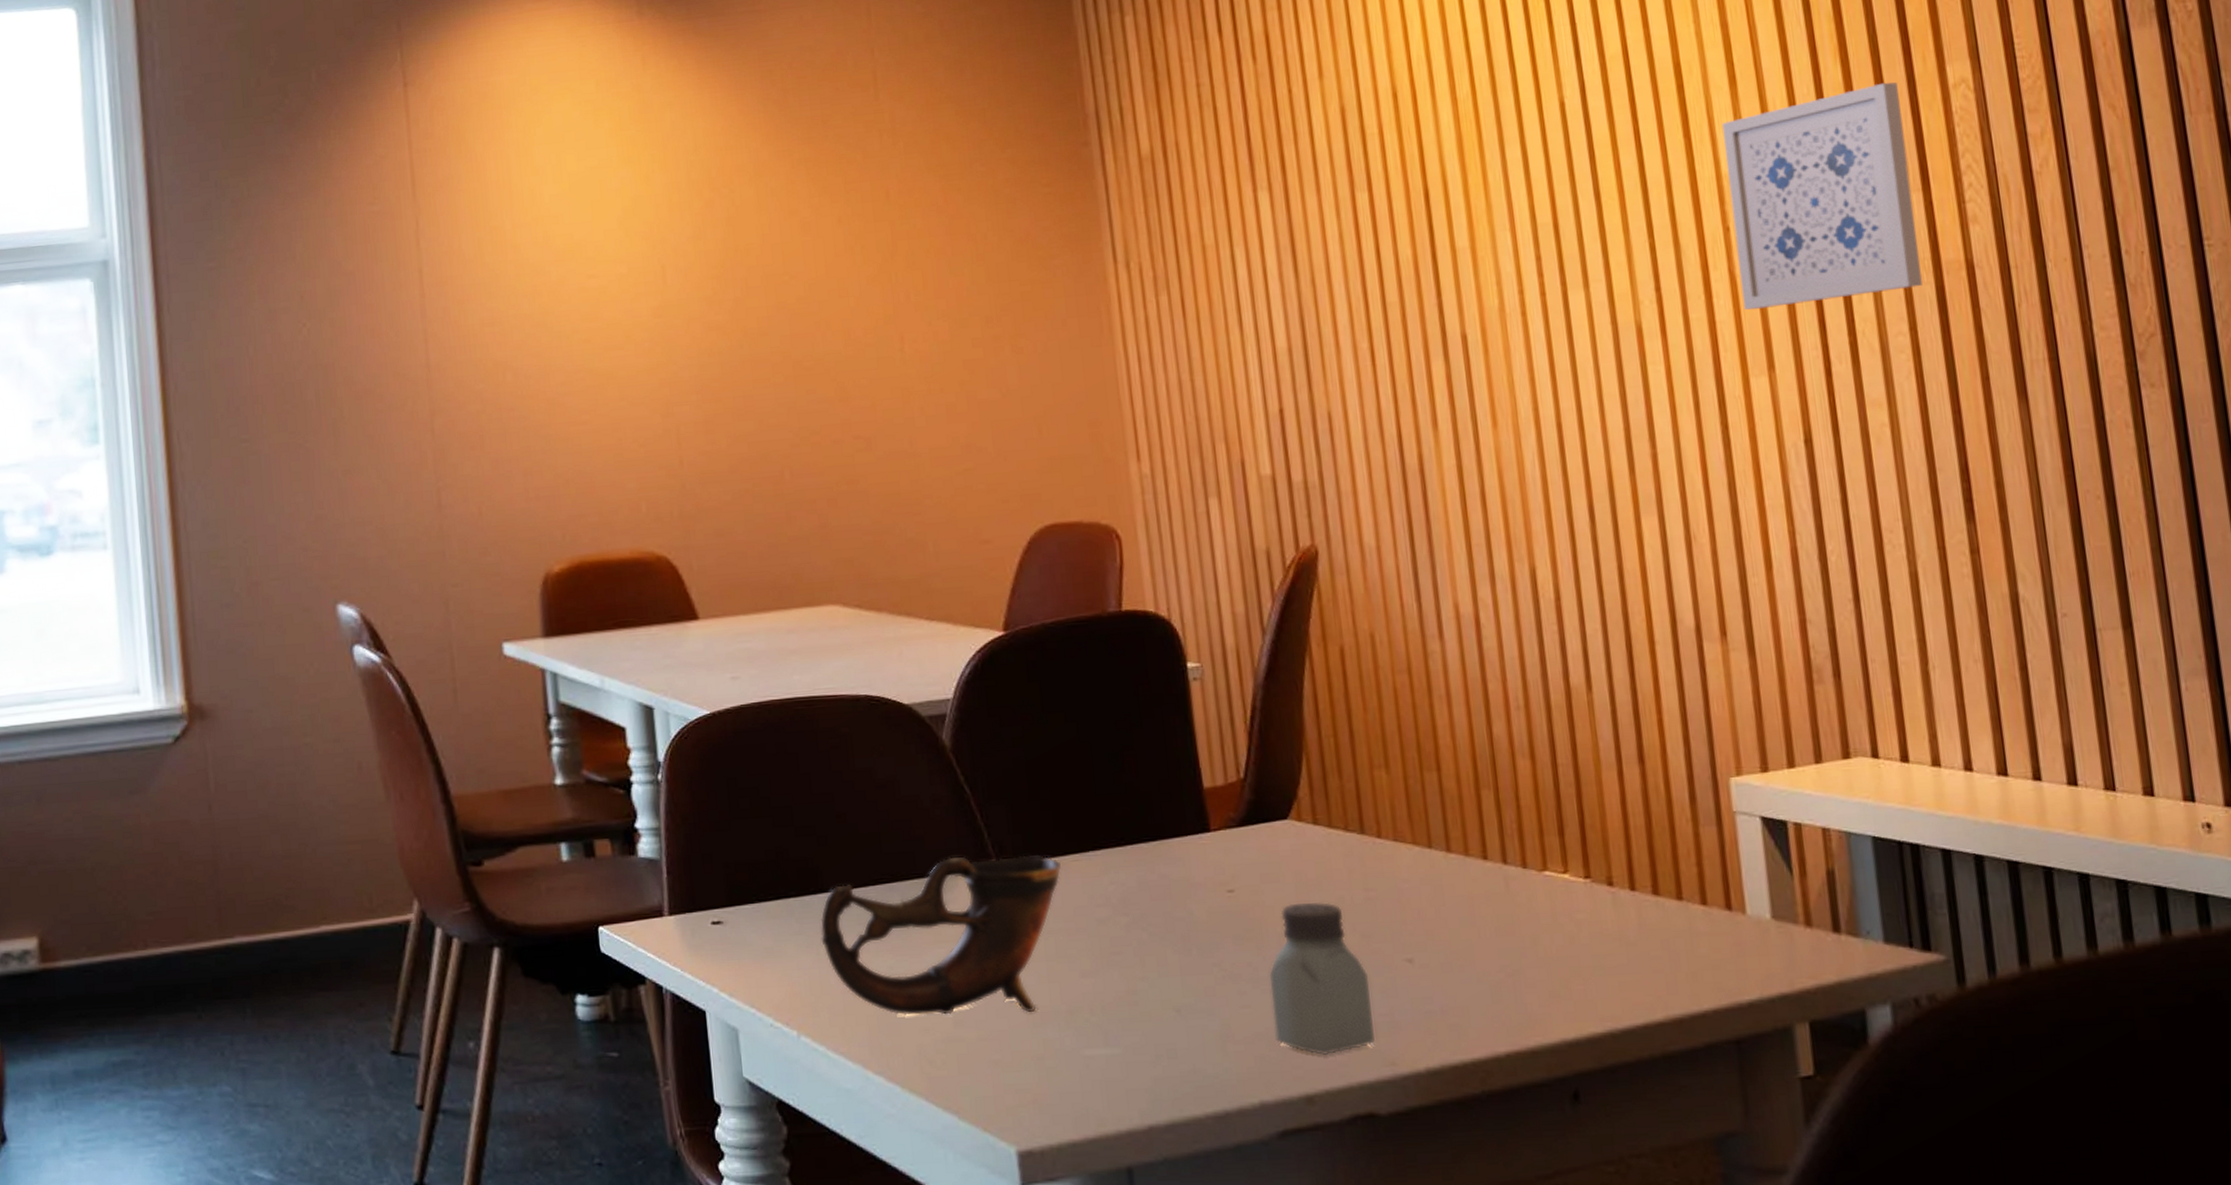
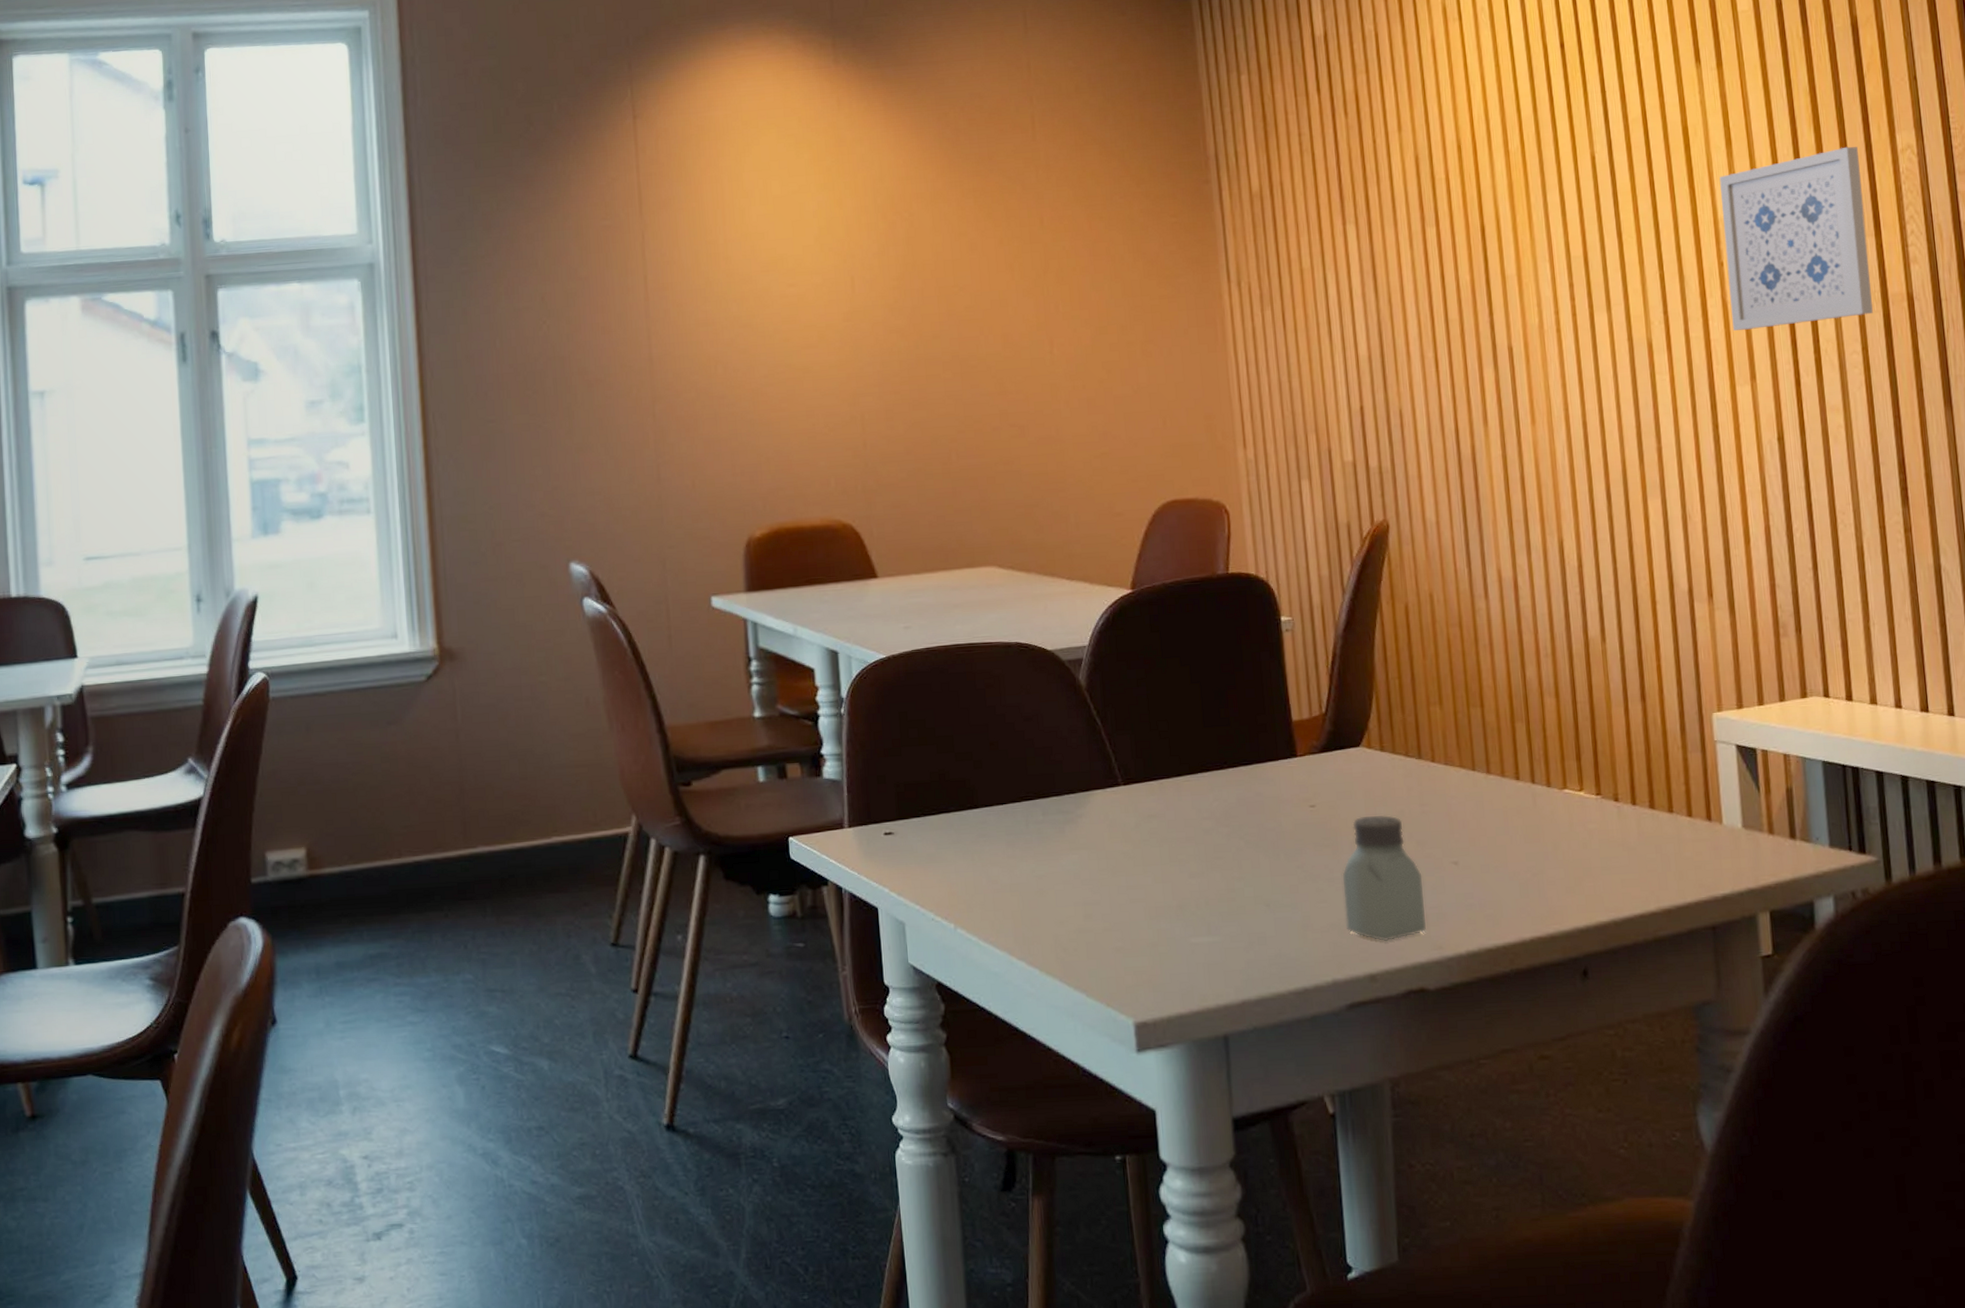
cup: present [820,855,1062,1016] -> none [975,776,1176,911]

